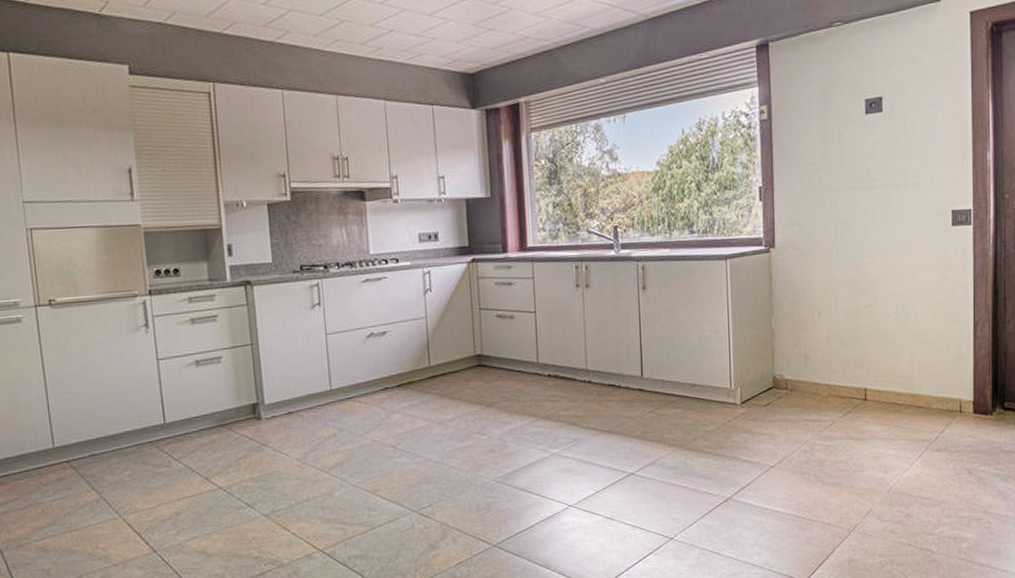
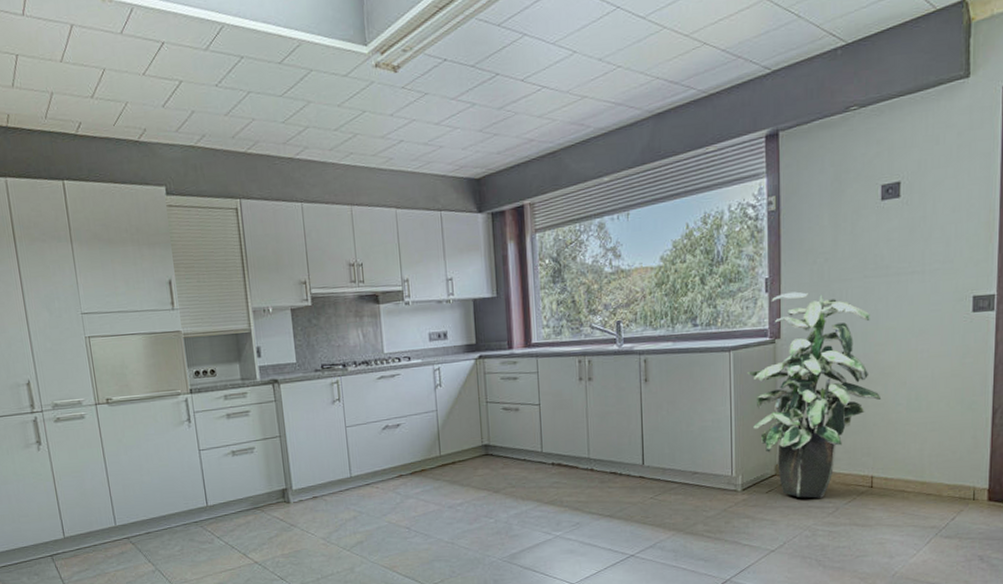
indoor plant: none [744,201,872,412] -> present [747,291,882,498]

